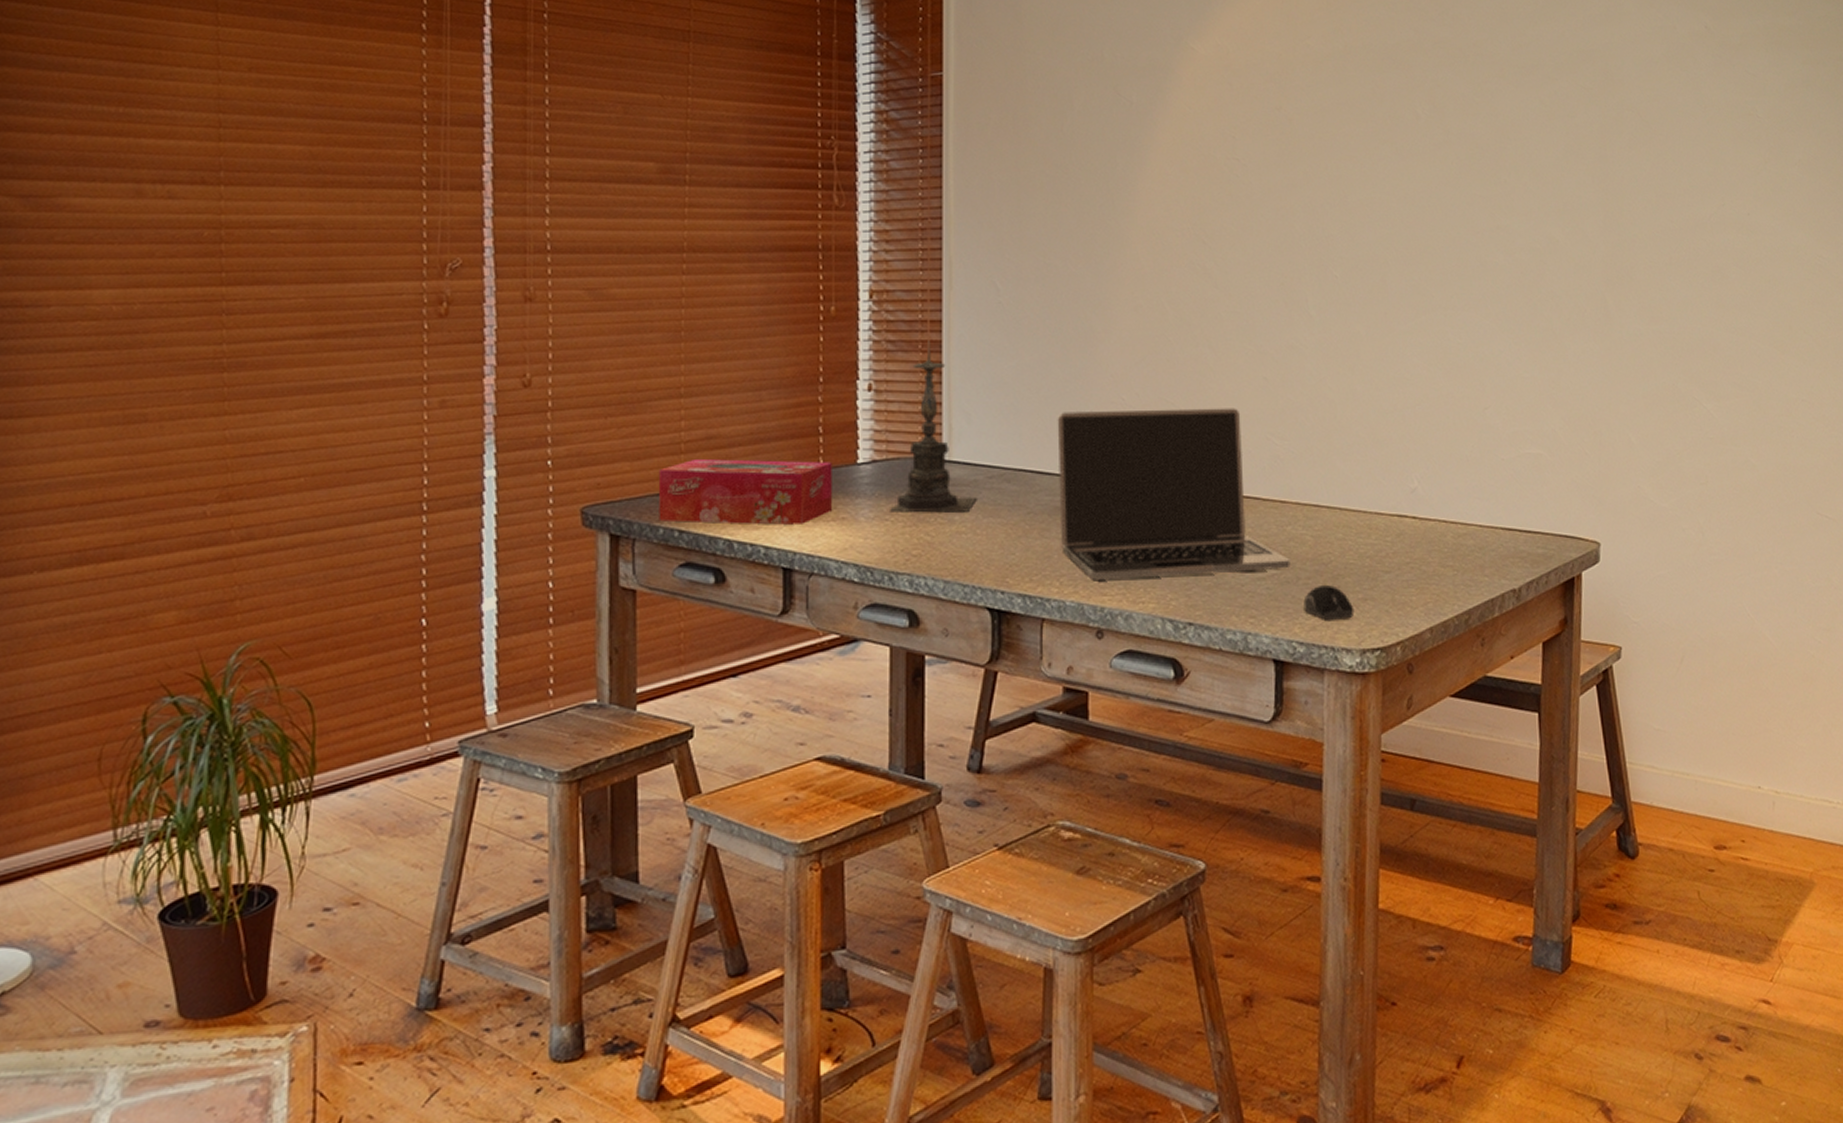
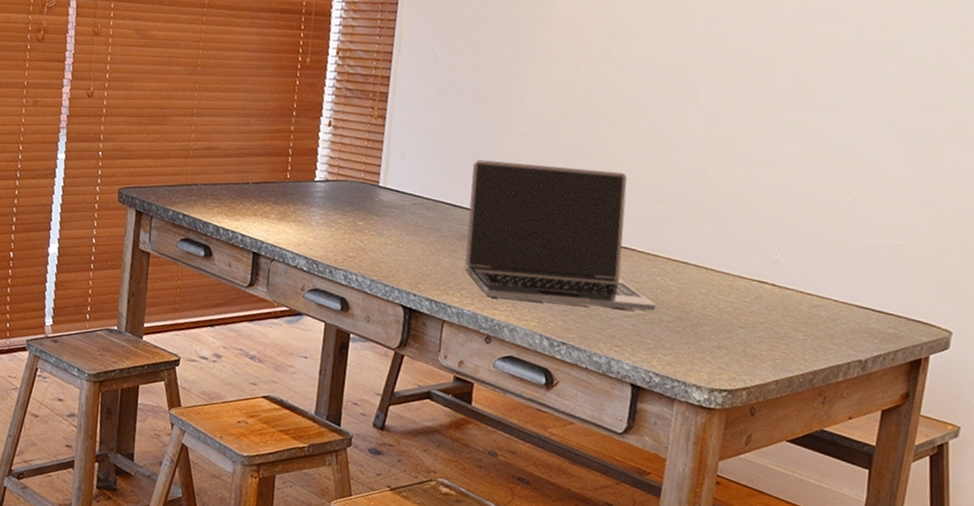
tissue box: present [658,458,833,525] -> none [170,162,296,221]
candle holder: present [890,340,977,513] -> none [335,91,403,229]
computer mouse: present [1303,584,1355,620] -> none [663,329,708,361]

